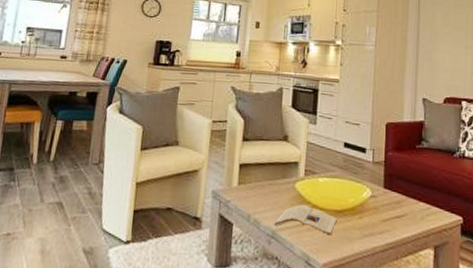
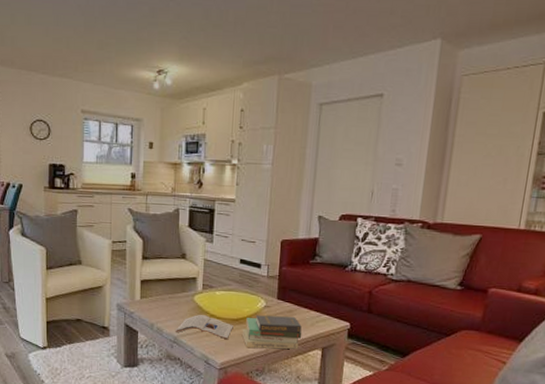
books: none [346,206,412,248] -> present [241,315,302,350]

